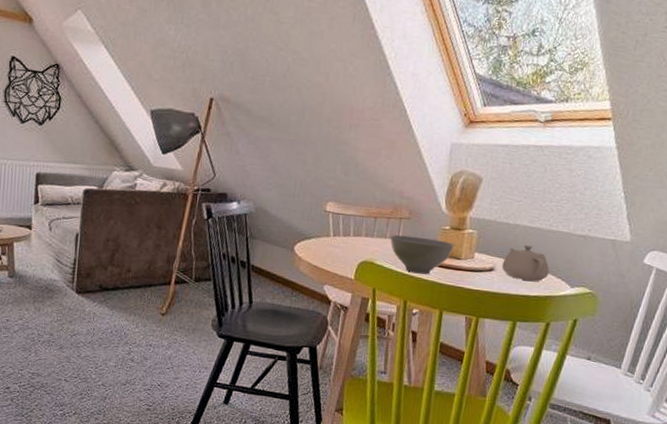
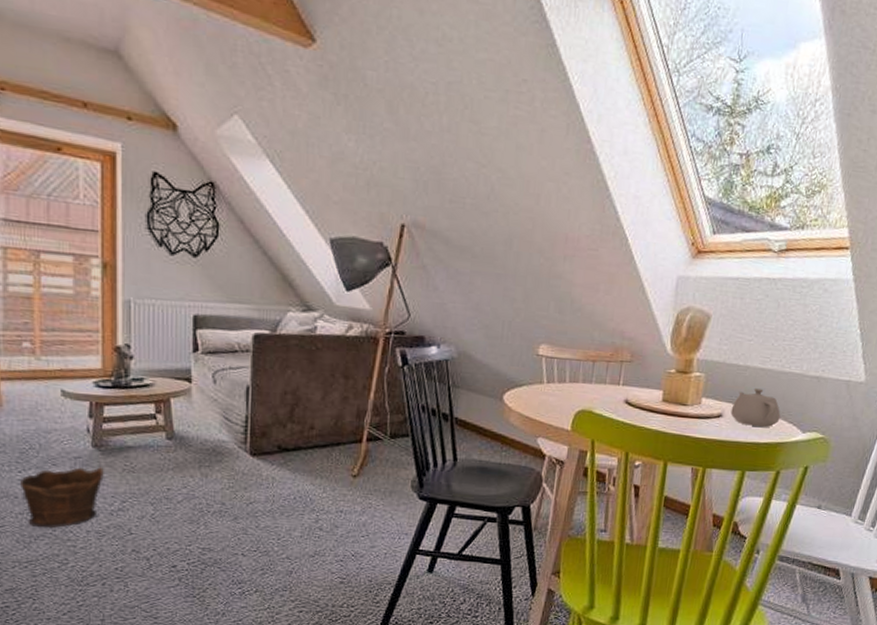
bowl: present [389,234,455,275] -> none [609,379,681,423]

